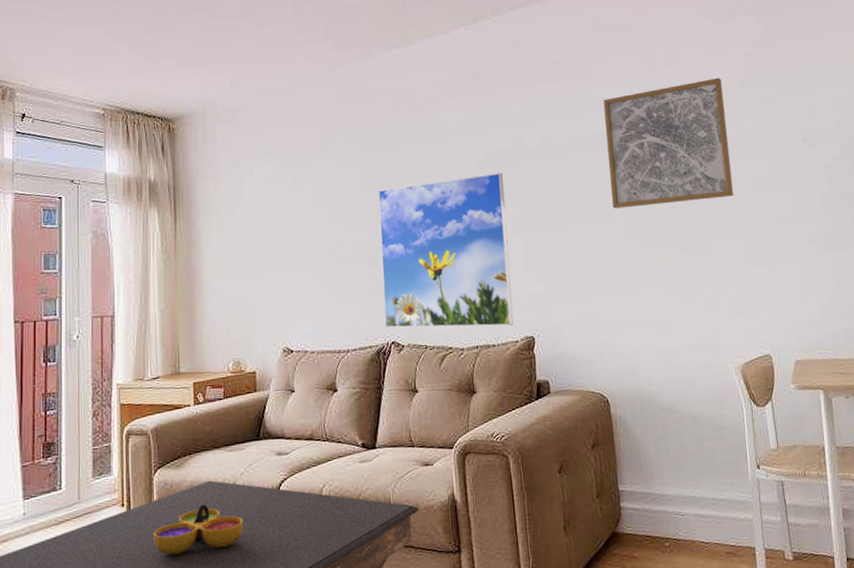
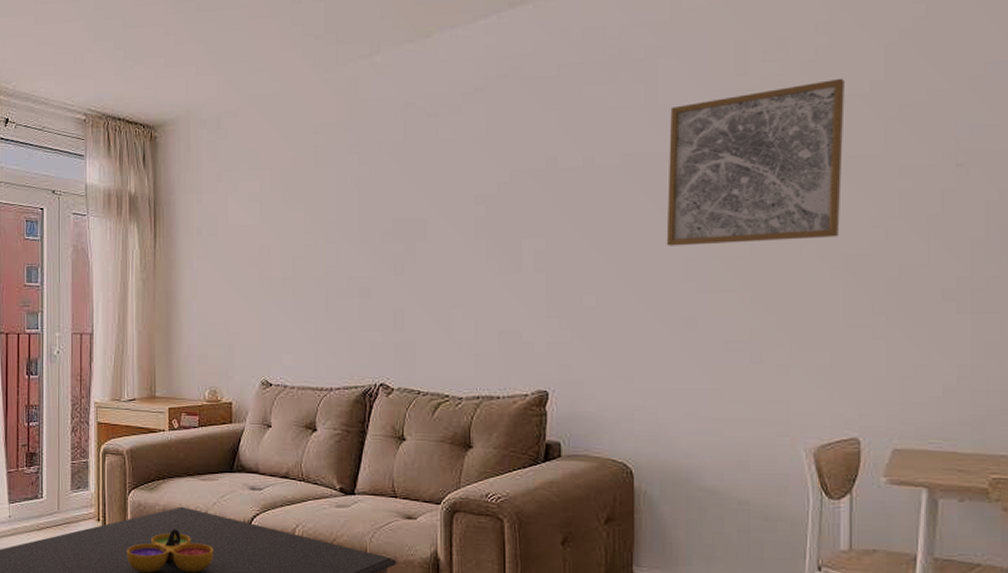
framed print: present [378,173,513,328] -> none [373,197,529,376]

